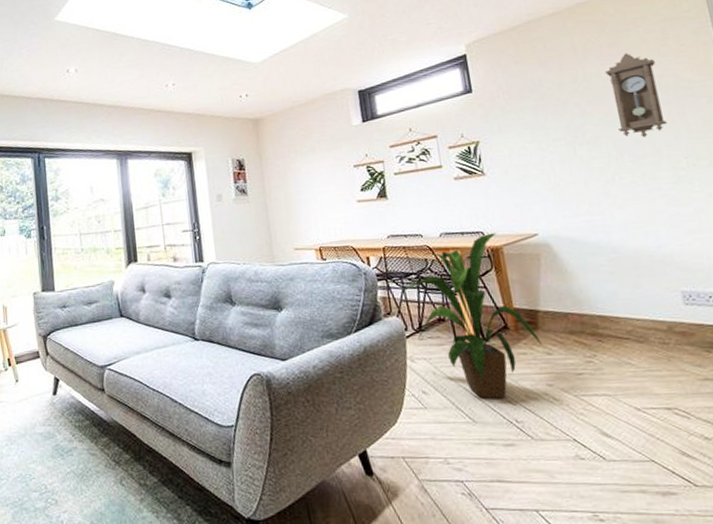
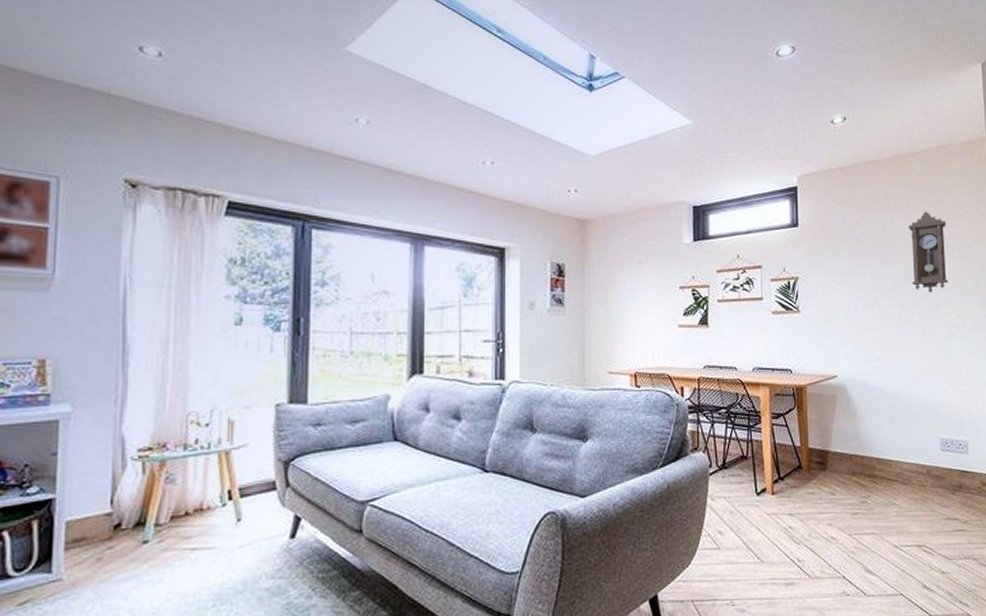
house plant: present [400,233,542,399] -> none [709,372,828,538]

